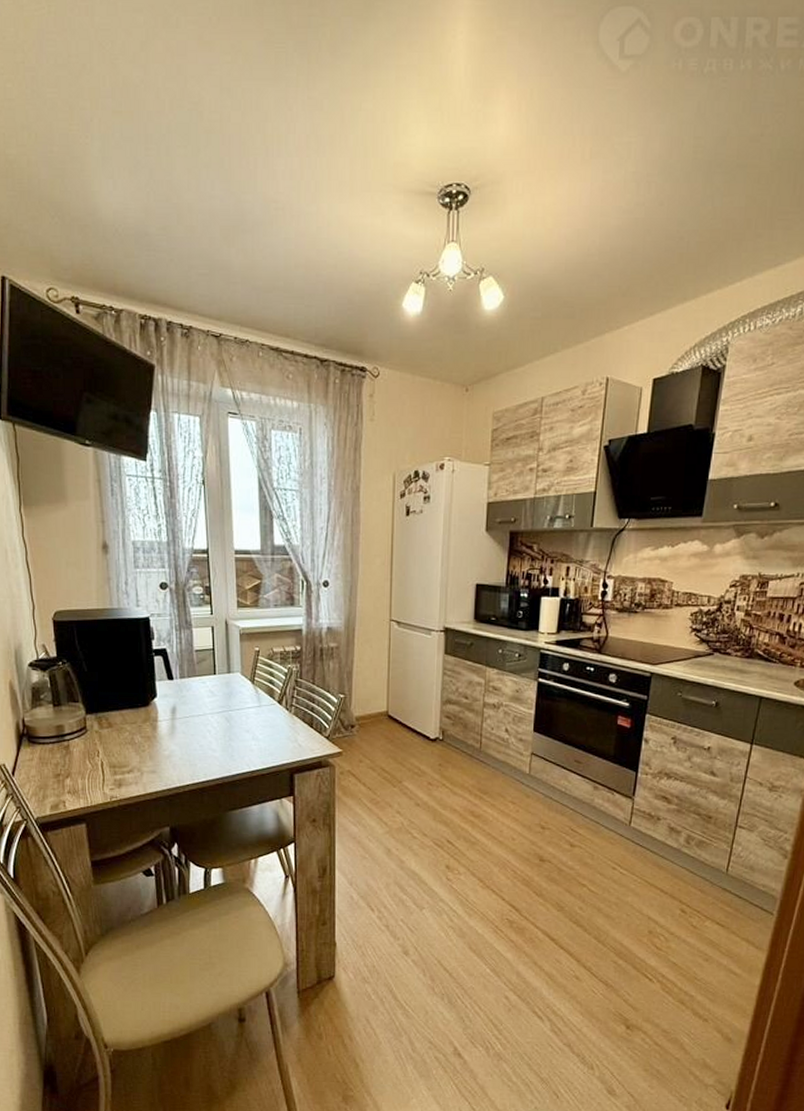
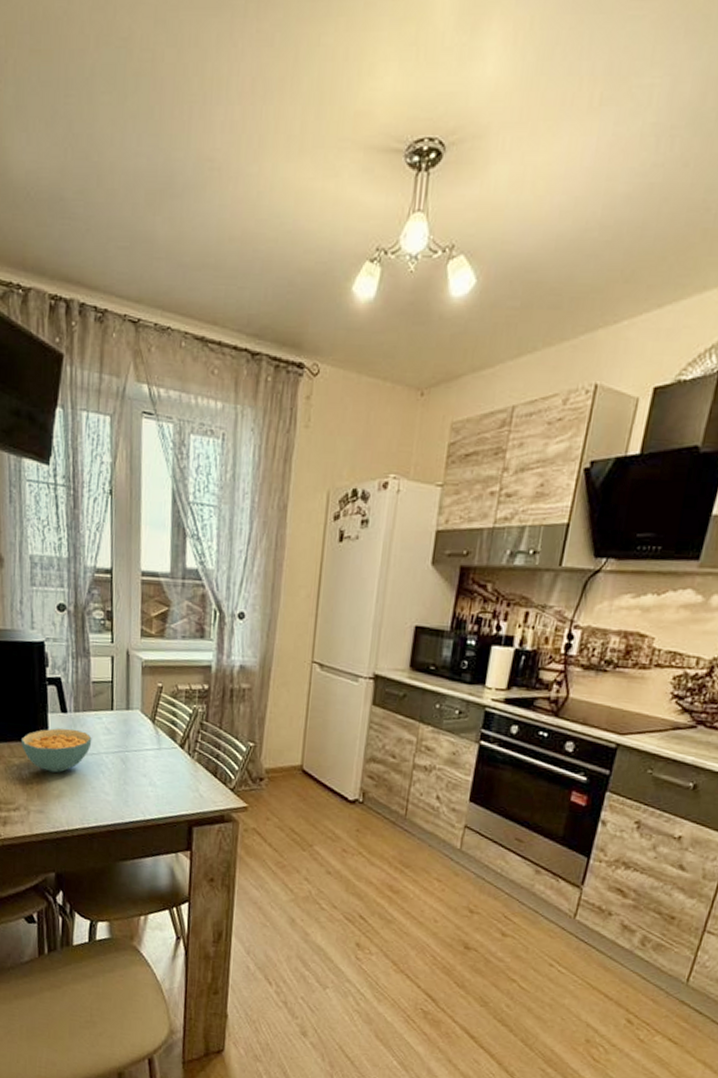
cereal bowl: none [131,694,198,735] -> present [20,728,92,773]

